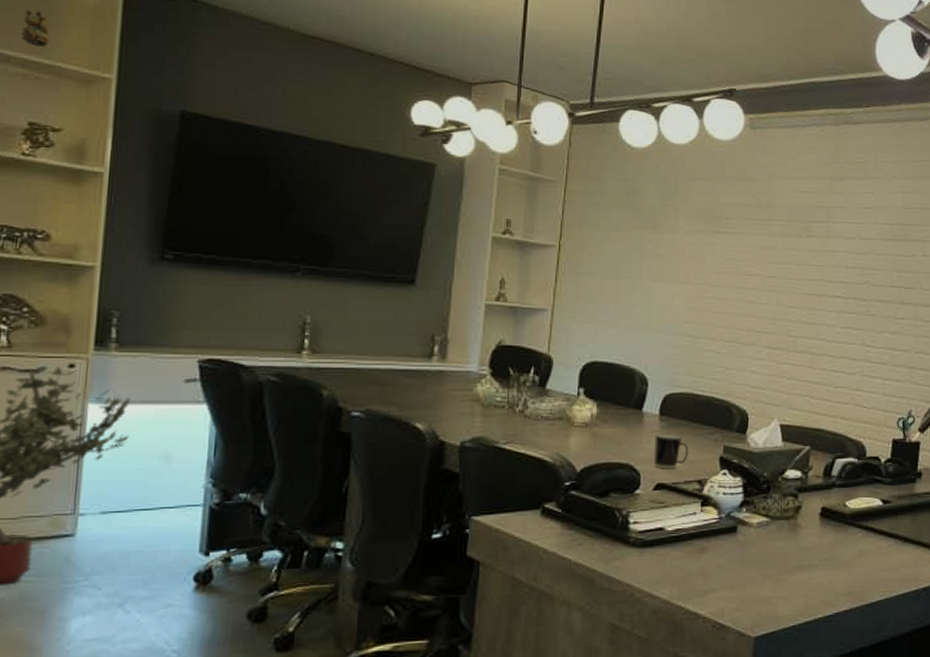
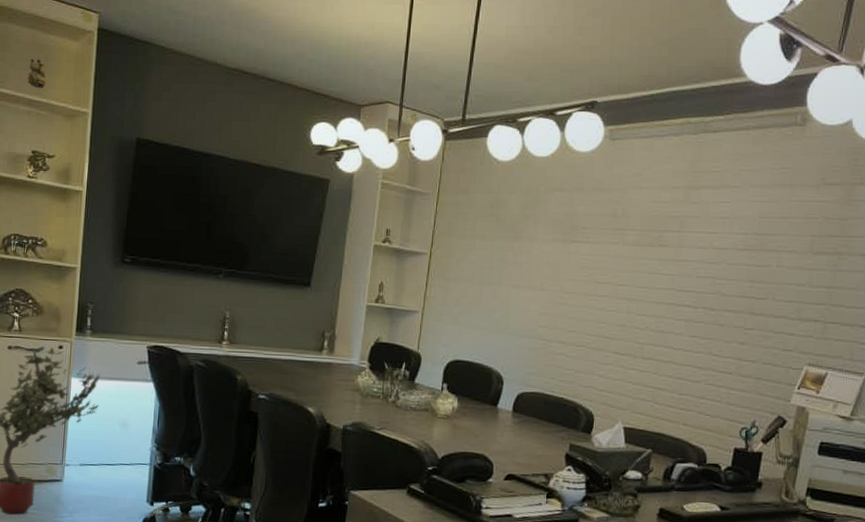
mug: present [653,434,689,469] -> none [505,429,538,462]

